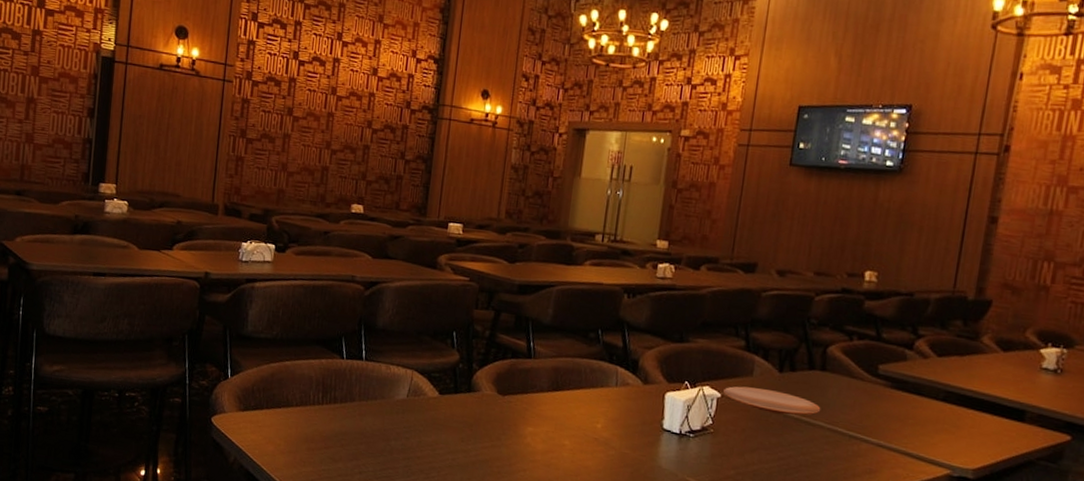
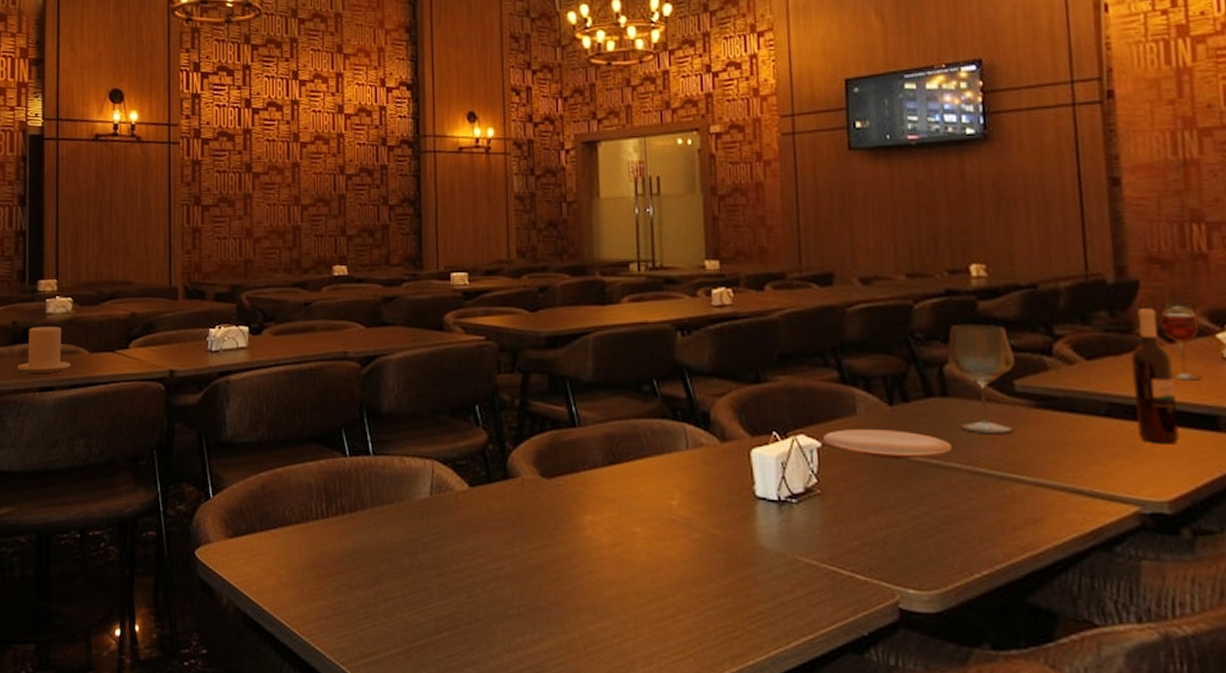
candle: none [76,222,123,262] -> present [17,327,71,373]
wine glass: none [830,316,884,405] -> present [946,324,1016,435]
wine bottle: none [963,322,1002,428] -> present [1131,308,1179,445]
wineglass: none [998,321,1030,383] -> present [1160,303,1201,381]

